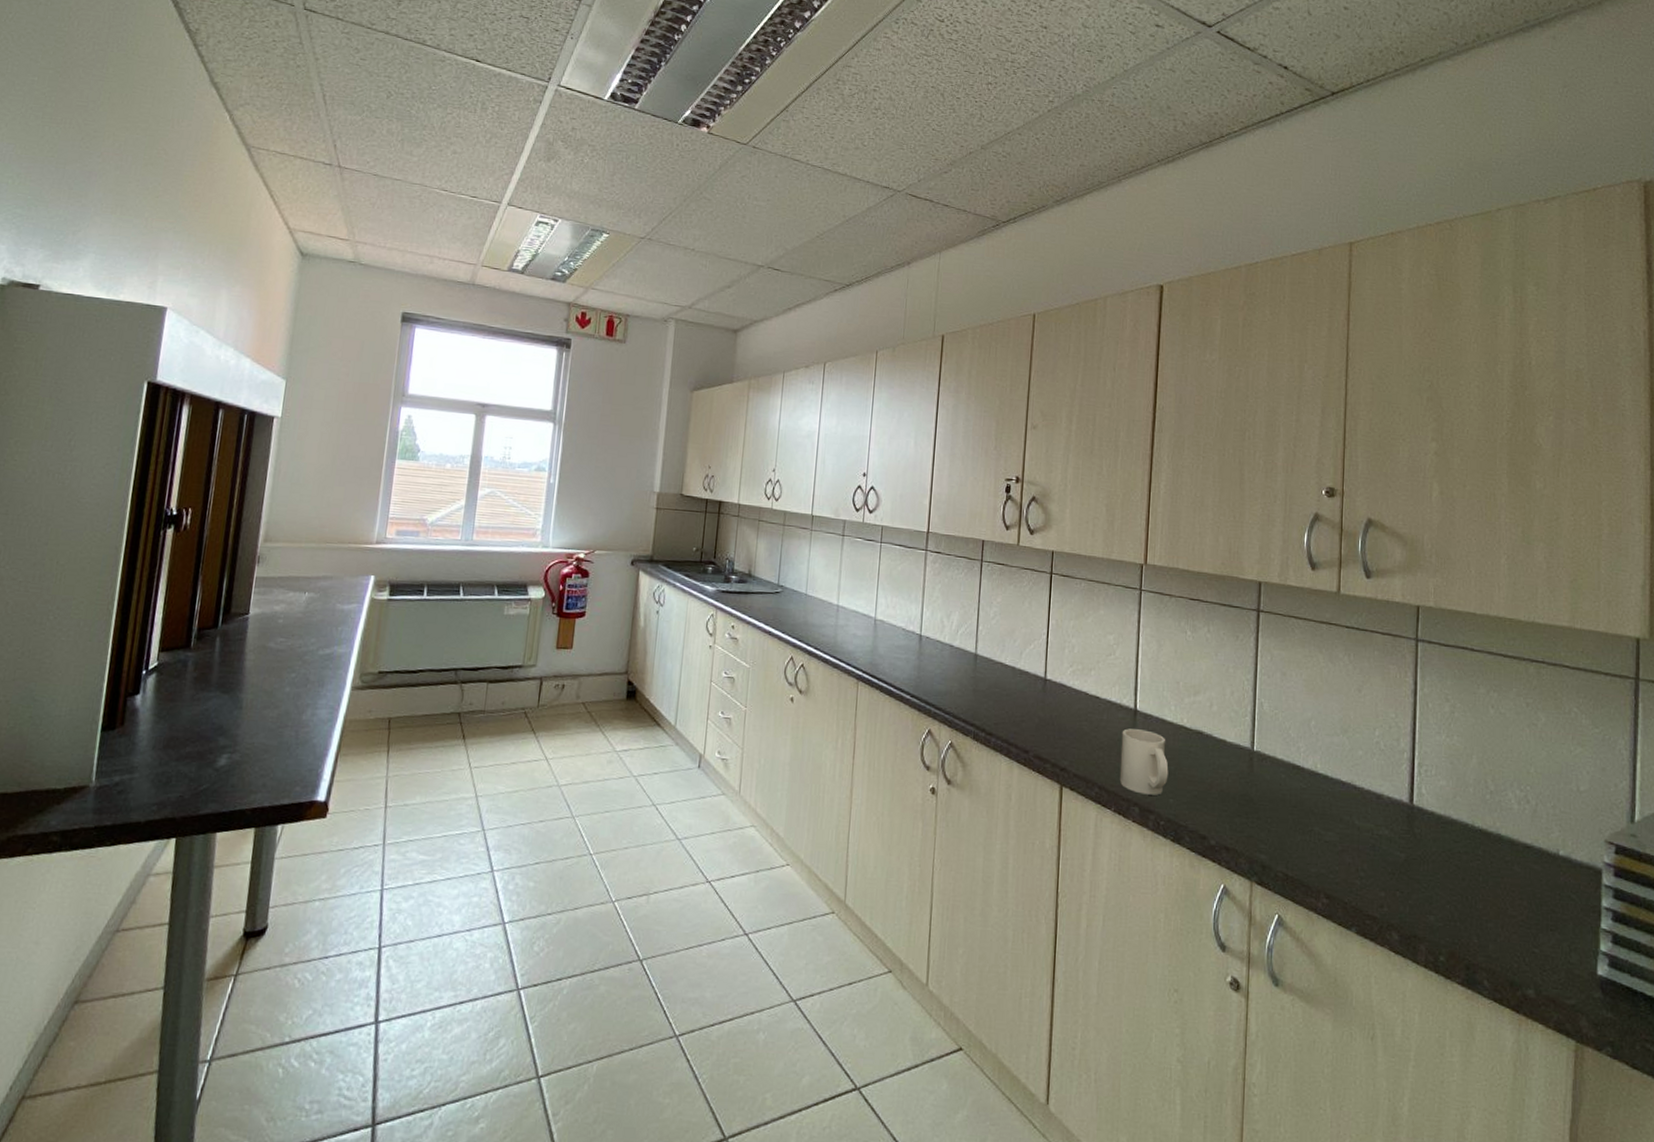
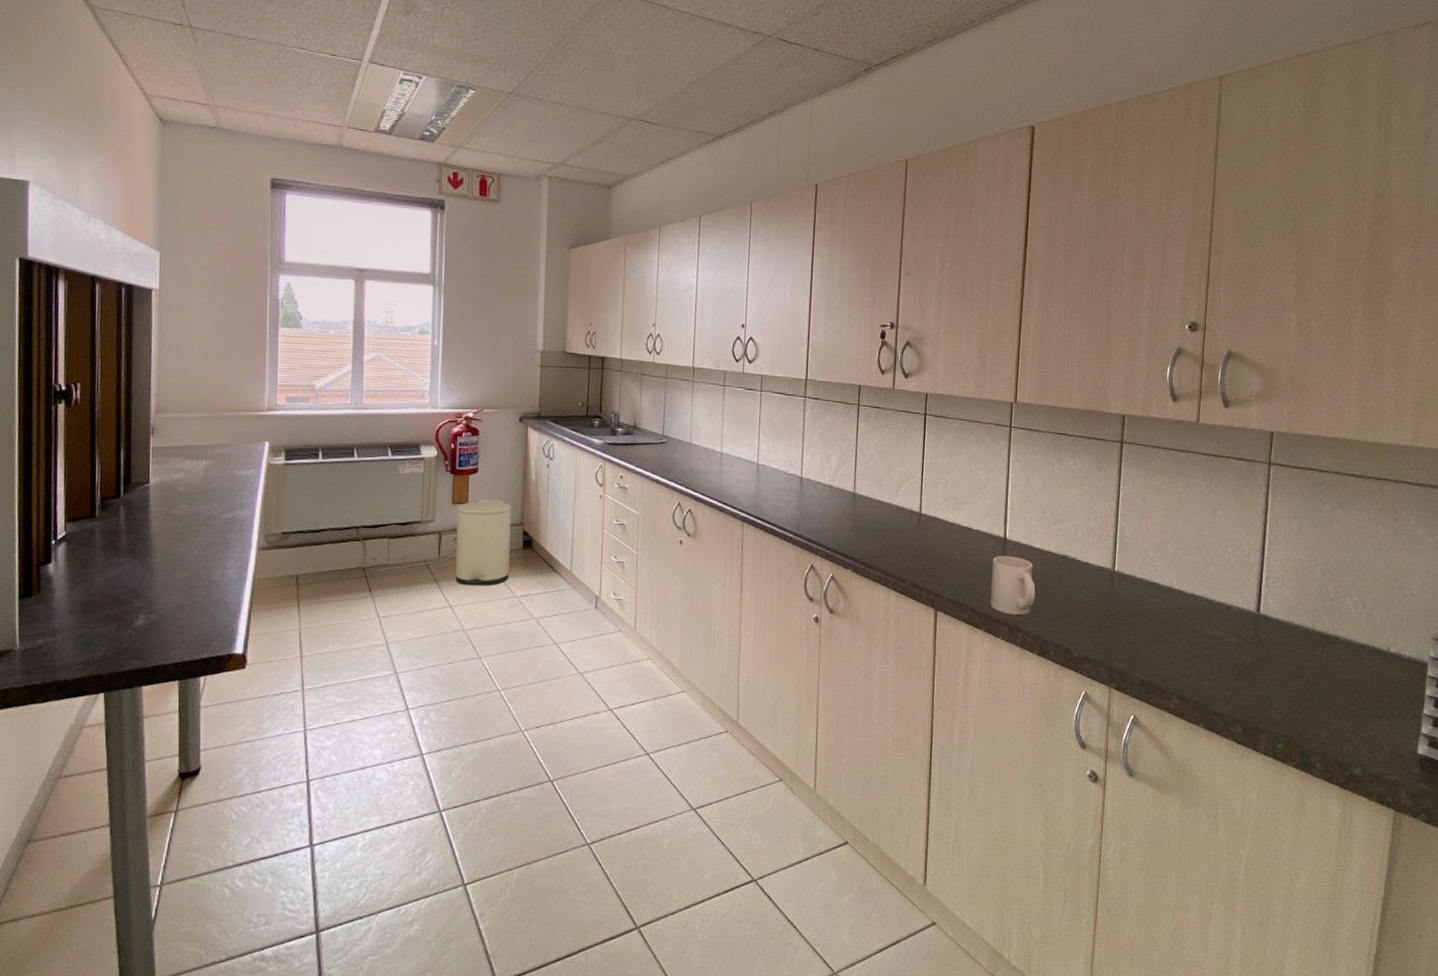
pedal bin: none [553,645,618,739] -> present [455,500,512,586]

